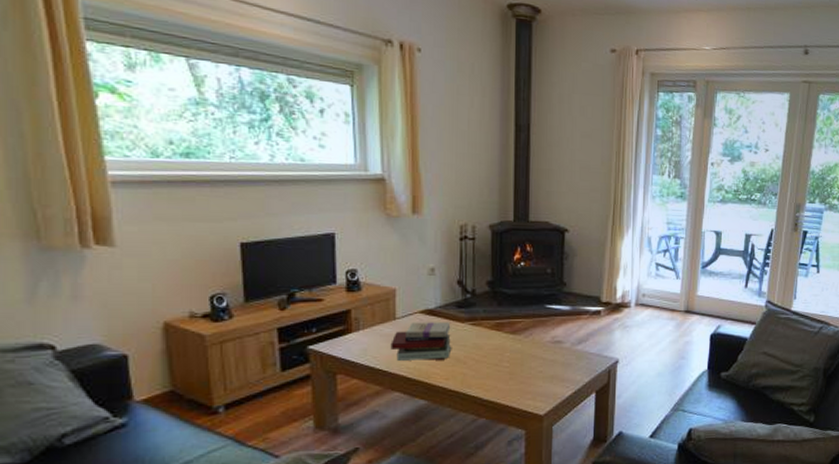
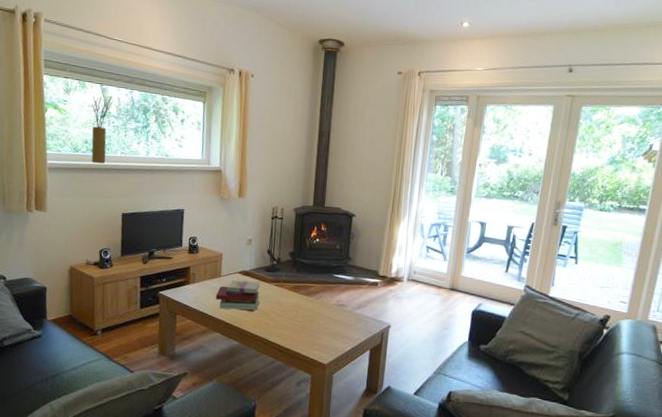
vase: none [173,74,211,174] -> present [91,95,114,164]

